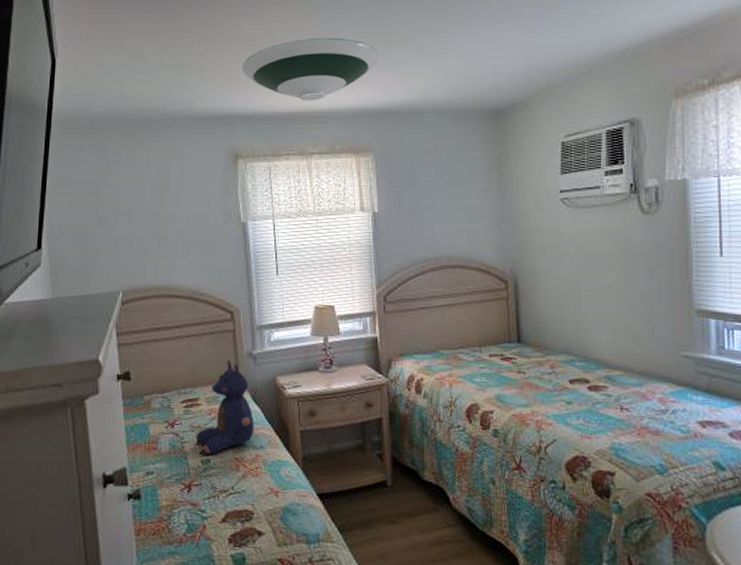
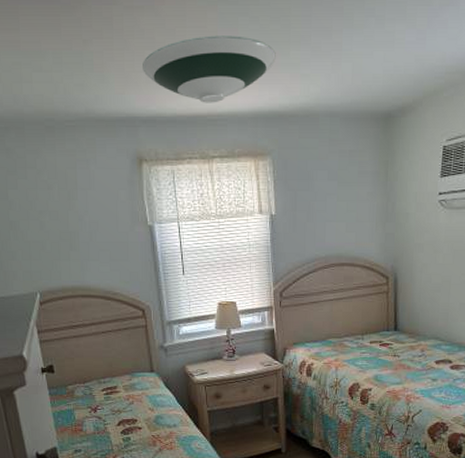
teddy bear: present [195,360,254,454] -> none [116,352,167,433]

